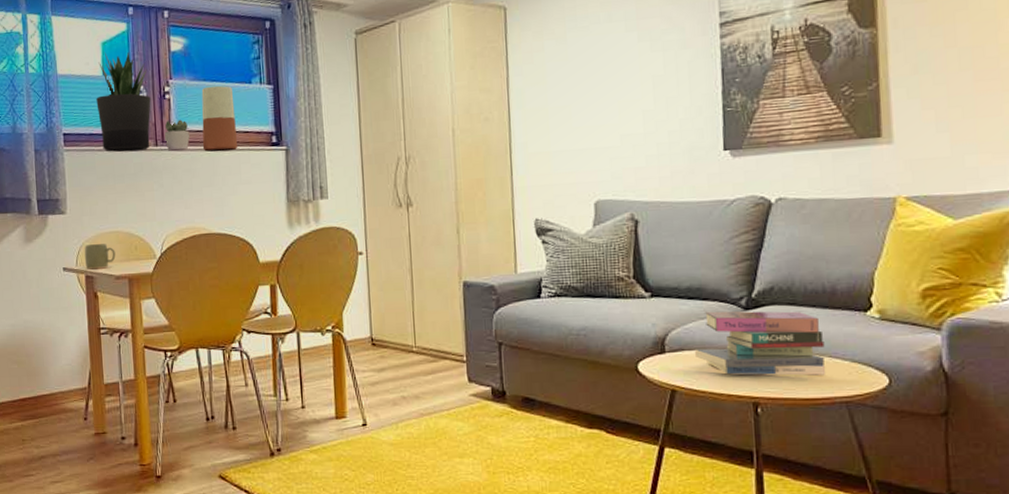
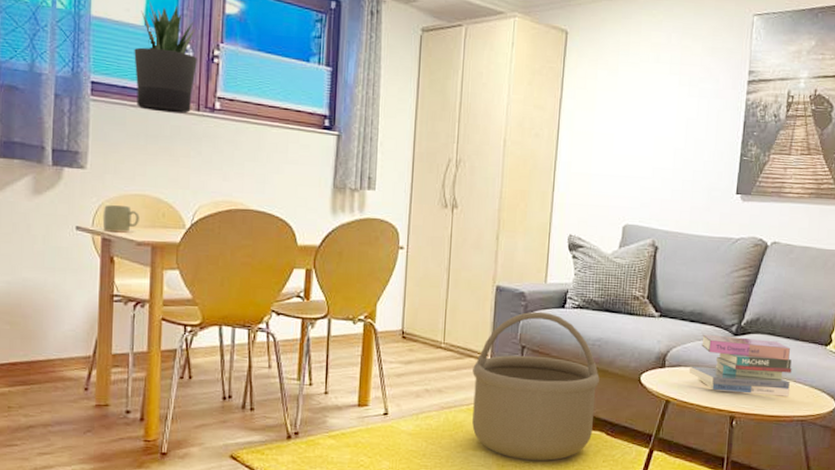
succulent plant: present [164,119,190,152] -> none [208,86,236,121]
vase: present [201,85,238,152] -> none [249,57,289,128]
basket: none [449,304,590,465] -> present [472,311,600,461]

